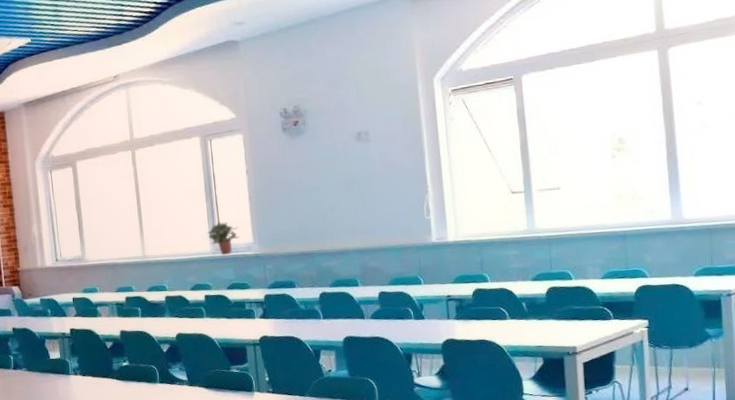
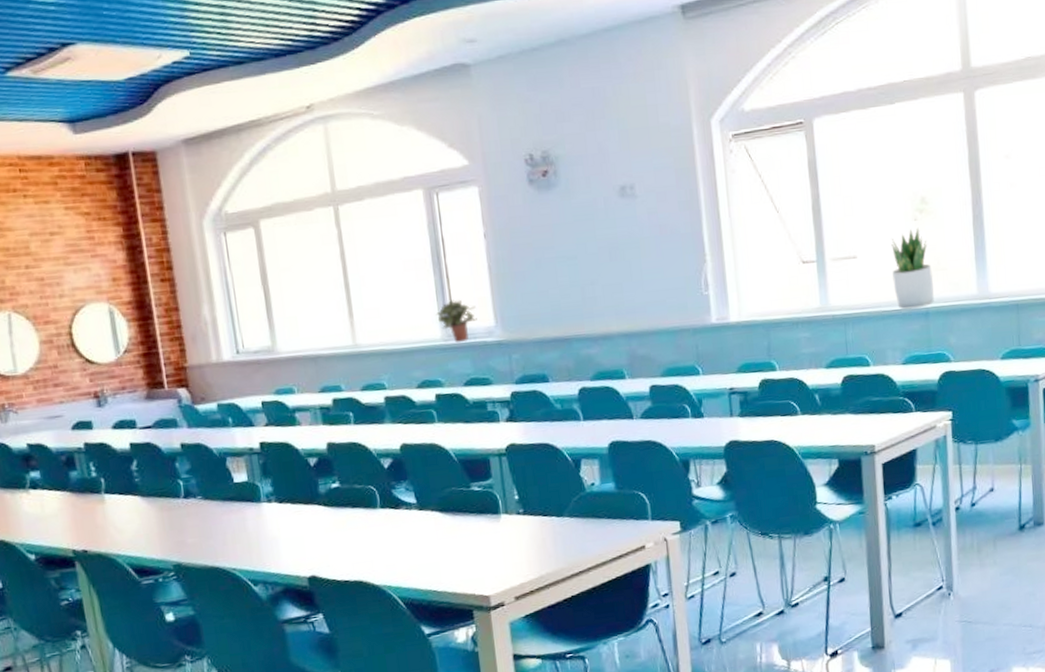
planter: none [592,163,631,233] -> present [891,227,934,310]

